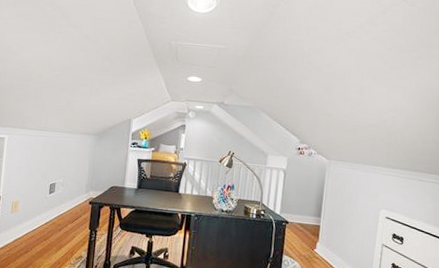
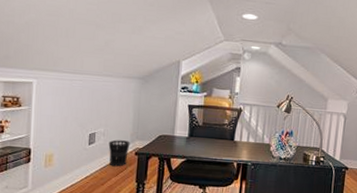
wastebasket: none [66,190,85,215] -> present [108,140,130,167]

